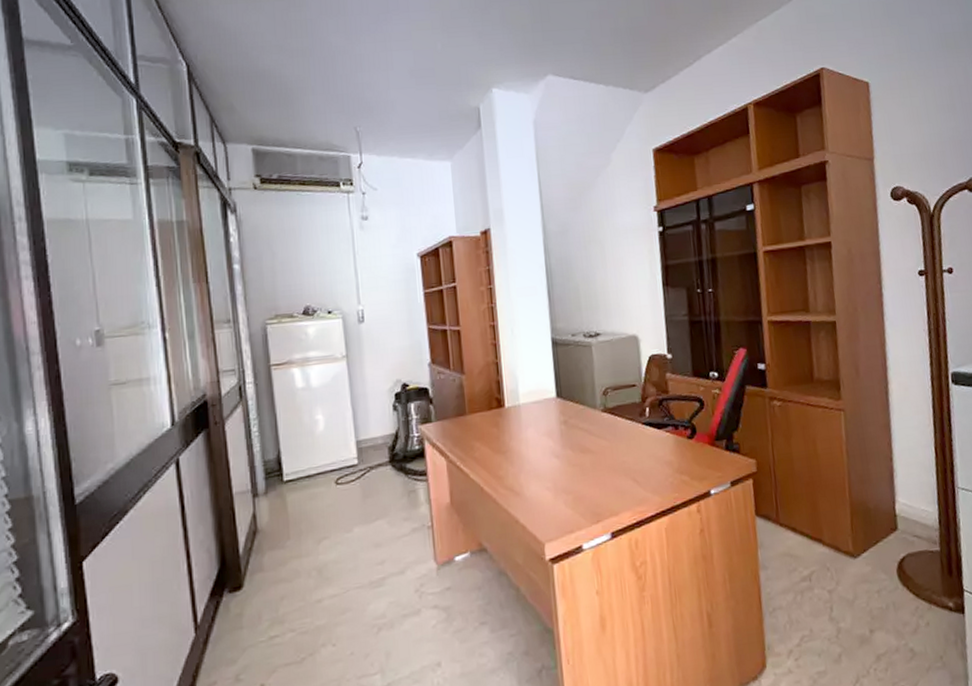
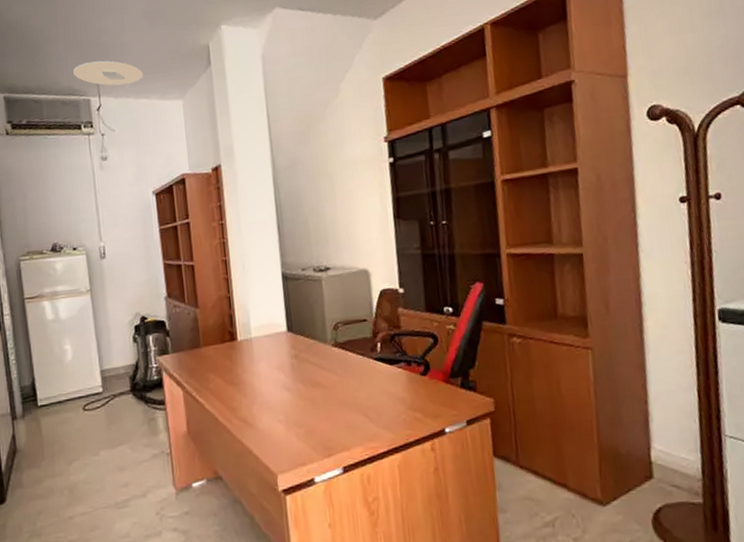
ceiling light: none [332,116,409,144] -> present [73,60,143,86]

